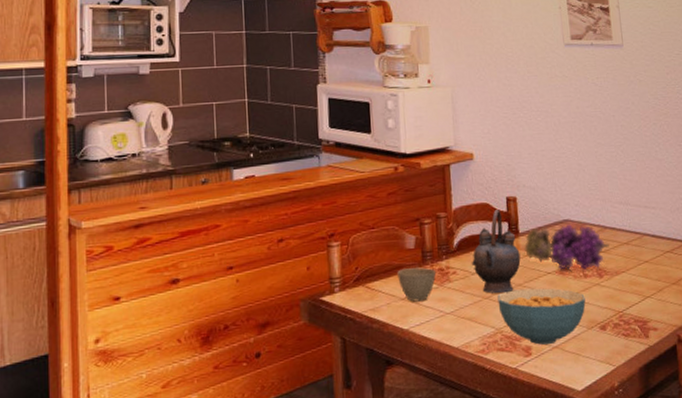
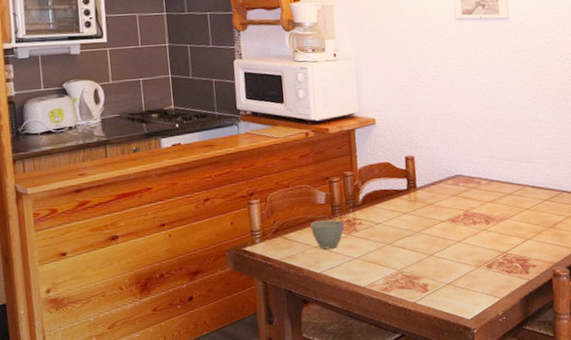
teapot: present [471,210,521,294] -> none [375,168,418,241]
cereal bowl: present [497,288,586,345] -> none [398,234,475,283]
grape: present [523,224,610,270] -> none [420,179,495,218]

